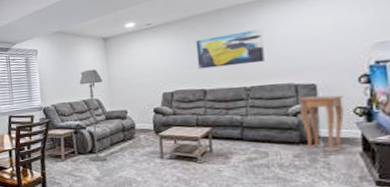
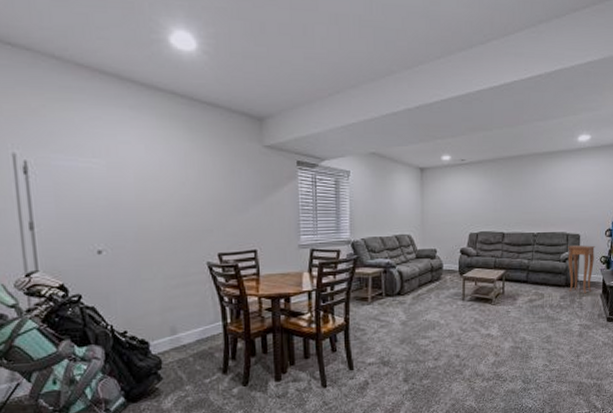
floor lamp: present [79,69,107,162] -> none [393,201,416,305]
wall art: present [195,29,264,69] -> none [500,180,549,212]

